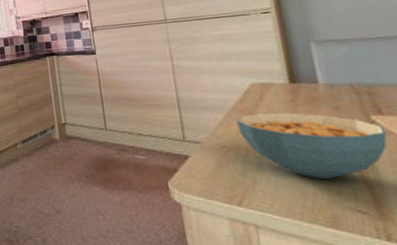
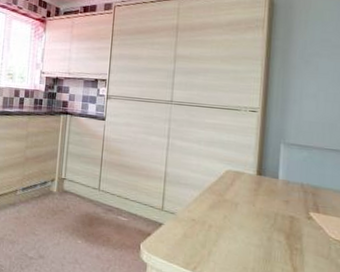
cereal bowl: present [235,112,387,179] -> none [207,195,318,259]

